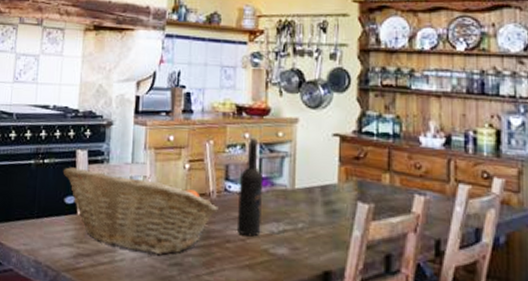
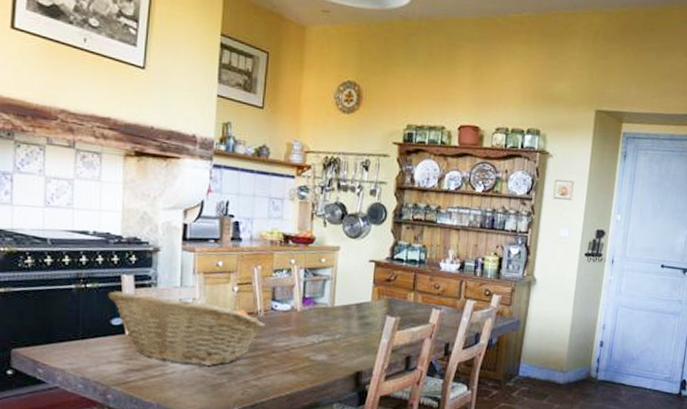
wine bottle: present [236,137,264,237] -> none [282,263,307,347]

